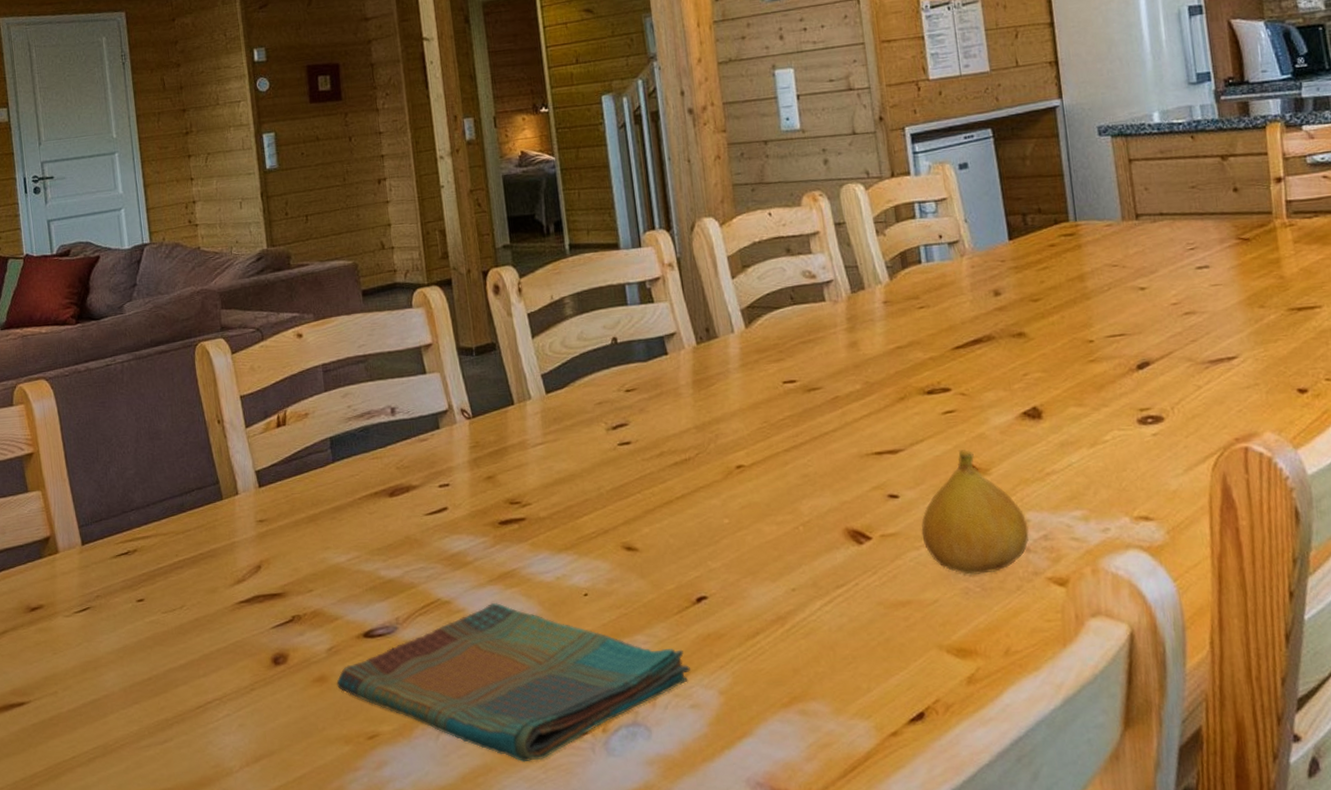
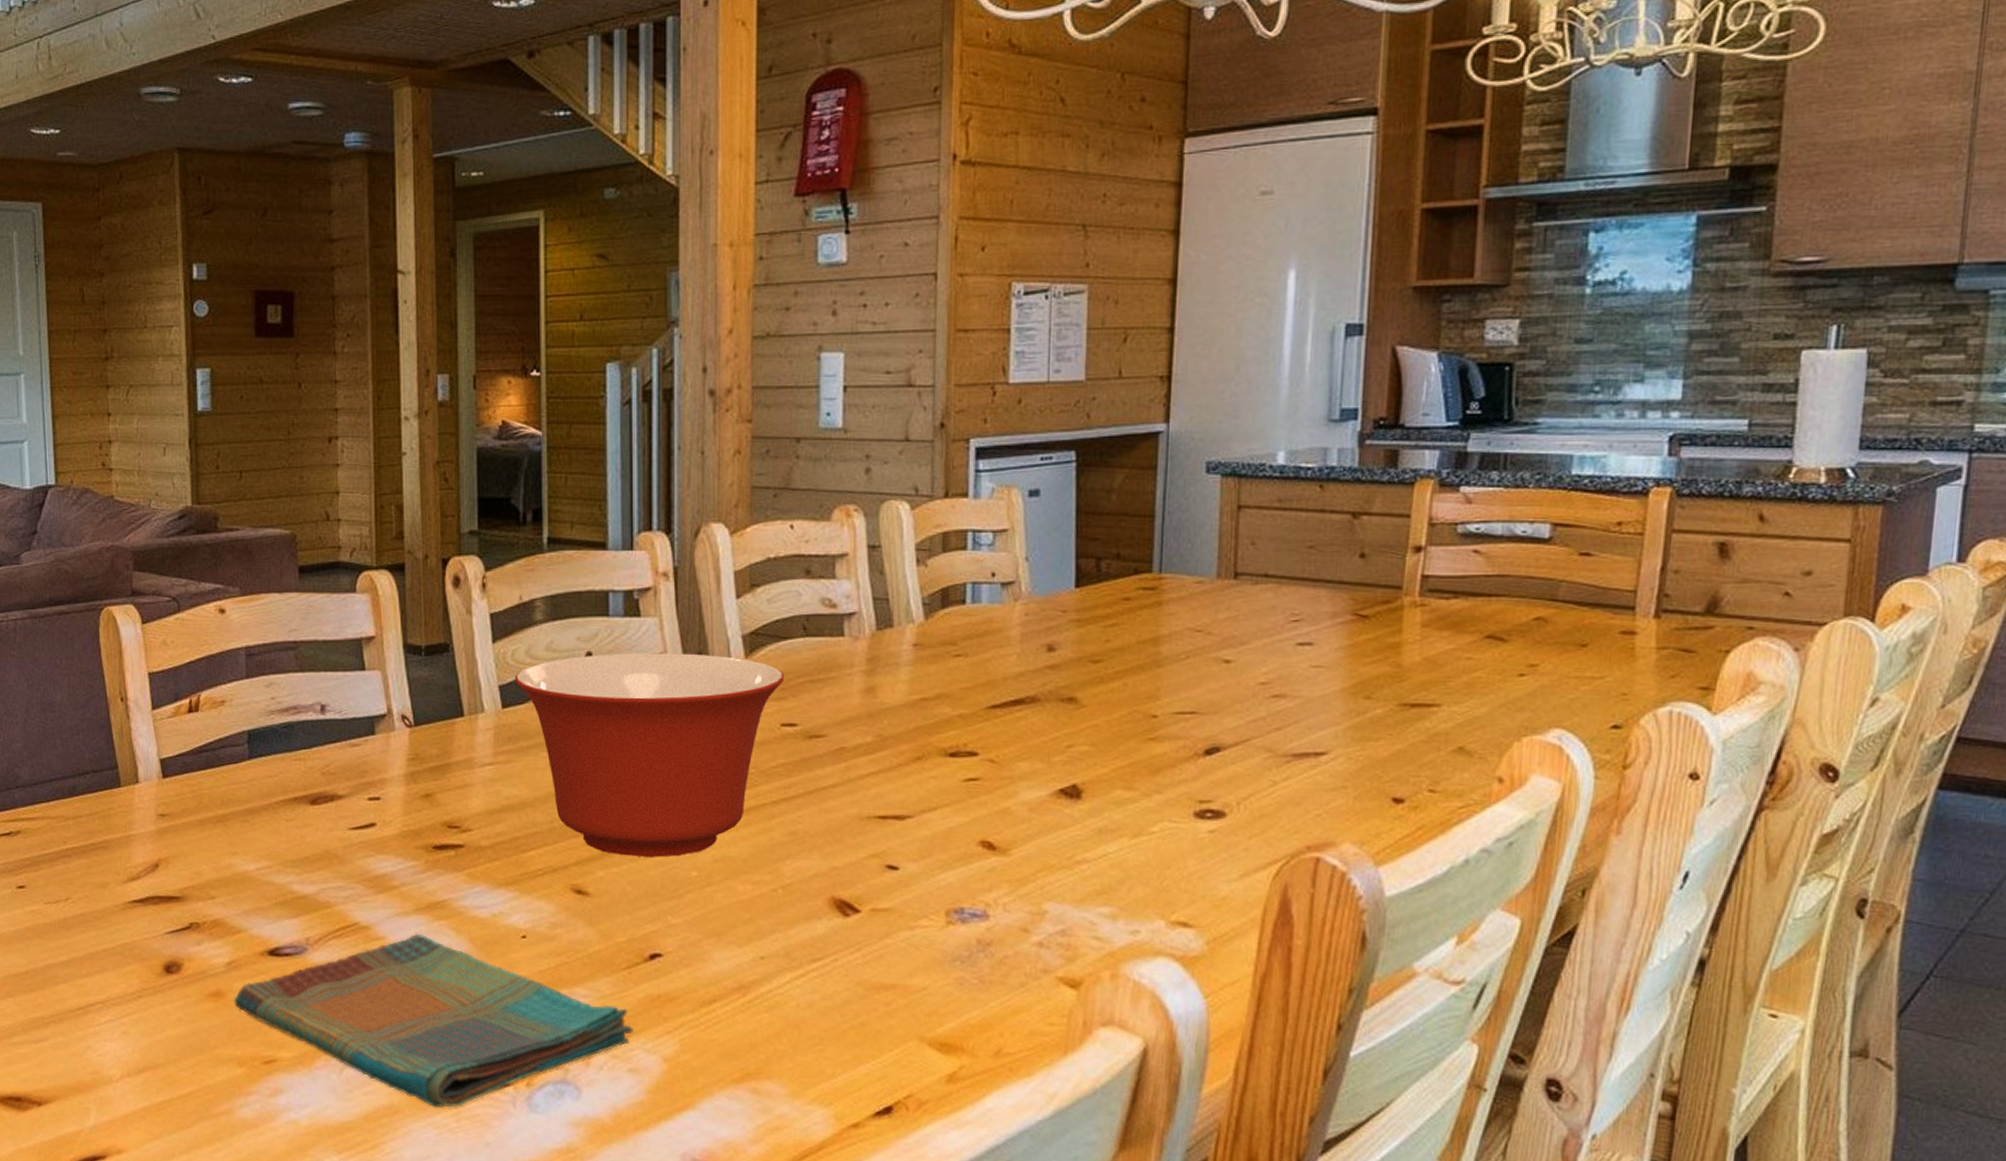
mixing bowl: none [553,328,781,512] -> present [514,652,785,857]
fruit: present [921,450,1029,575] -> none [919,824,1045,965]

